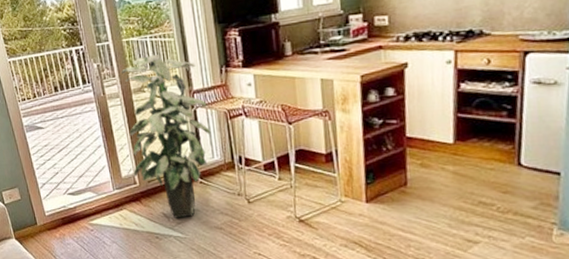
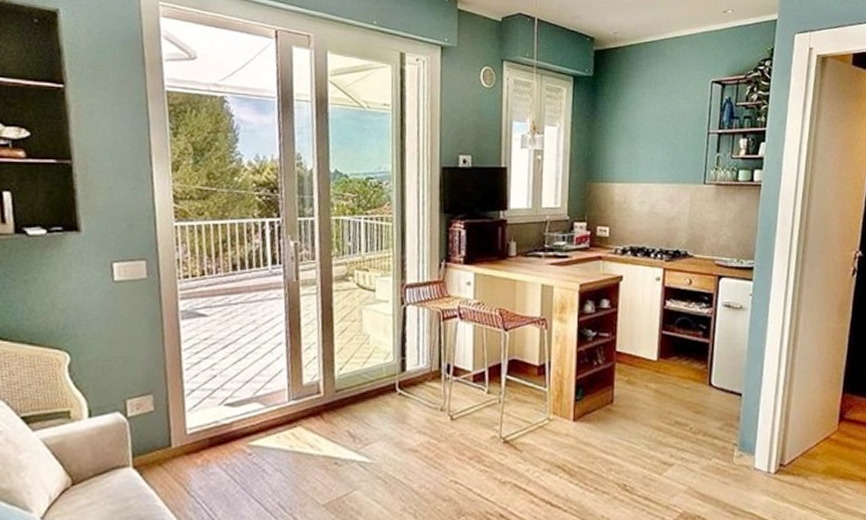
indoor plant: present [121,54,211,218] -> none [319,238,420,438]

